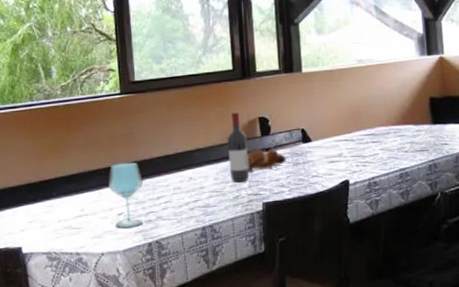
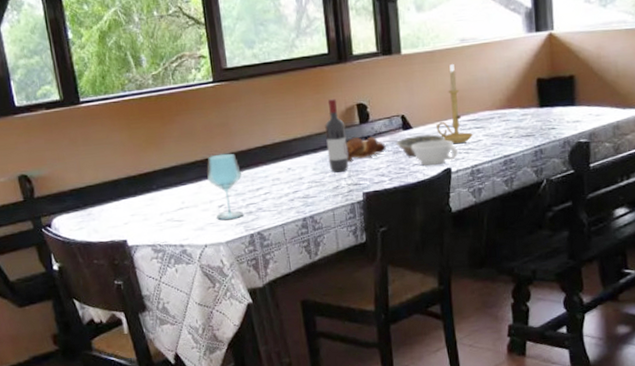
bowl: none [296,147,344,169] -> present [396,134,446,157]
cup: none [310,153,355,178] -> present [410,139,458,166]
candle holder: none [335,82,370,158] -> present [436,63,473,145]

